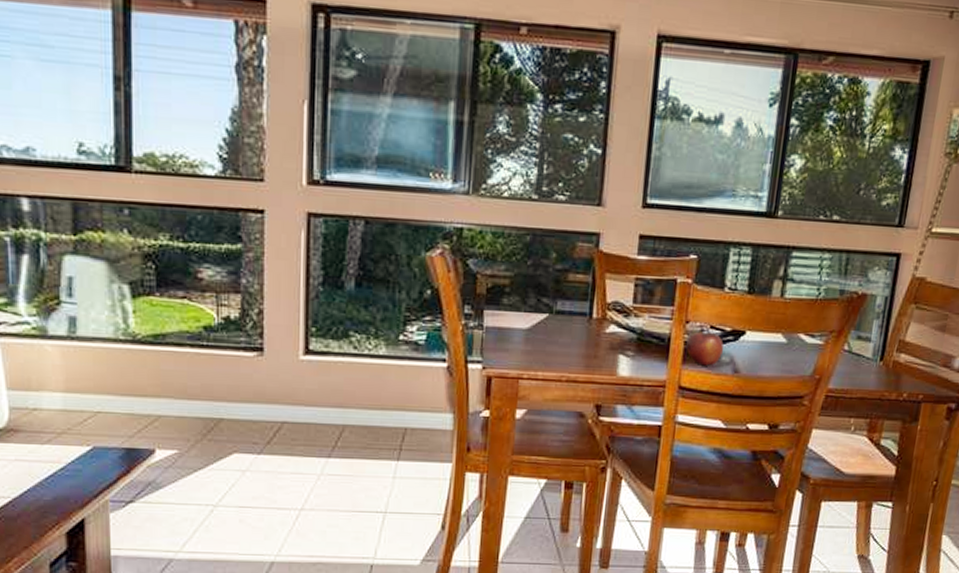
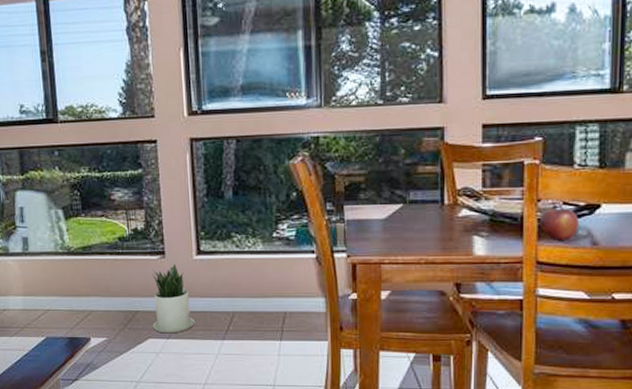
planter: none [240,363,294,448] -> present [152,264,194,334]

